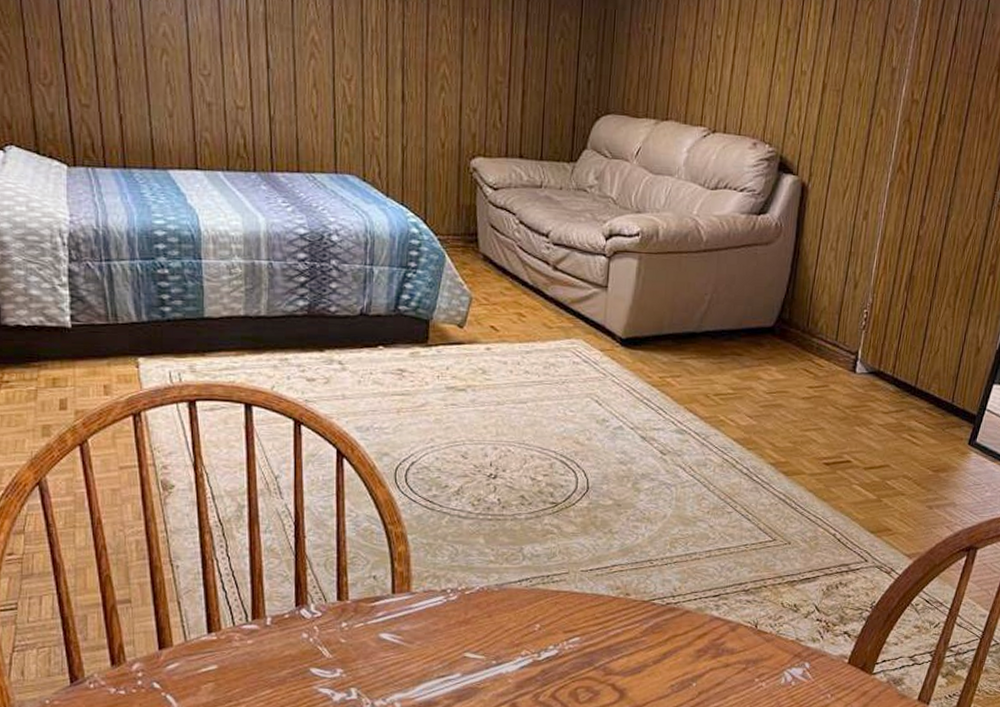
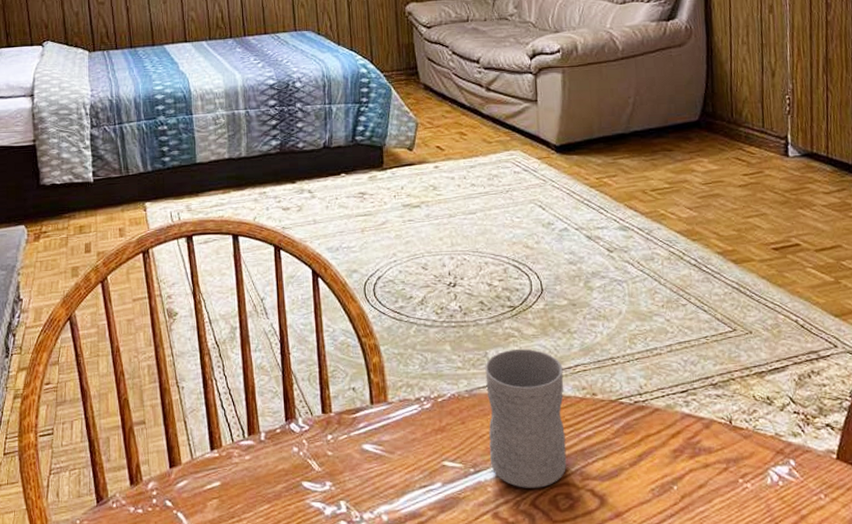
mug: none [514,545,600,681] -> present [485,348,567,488]

